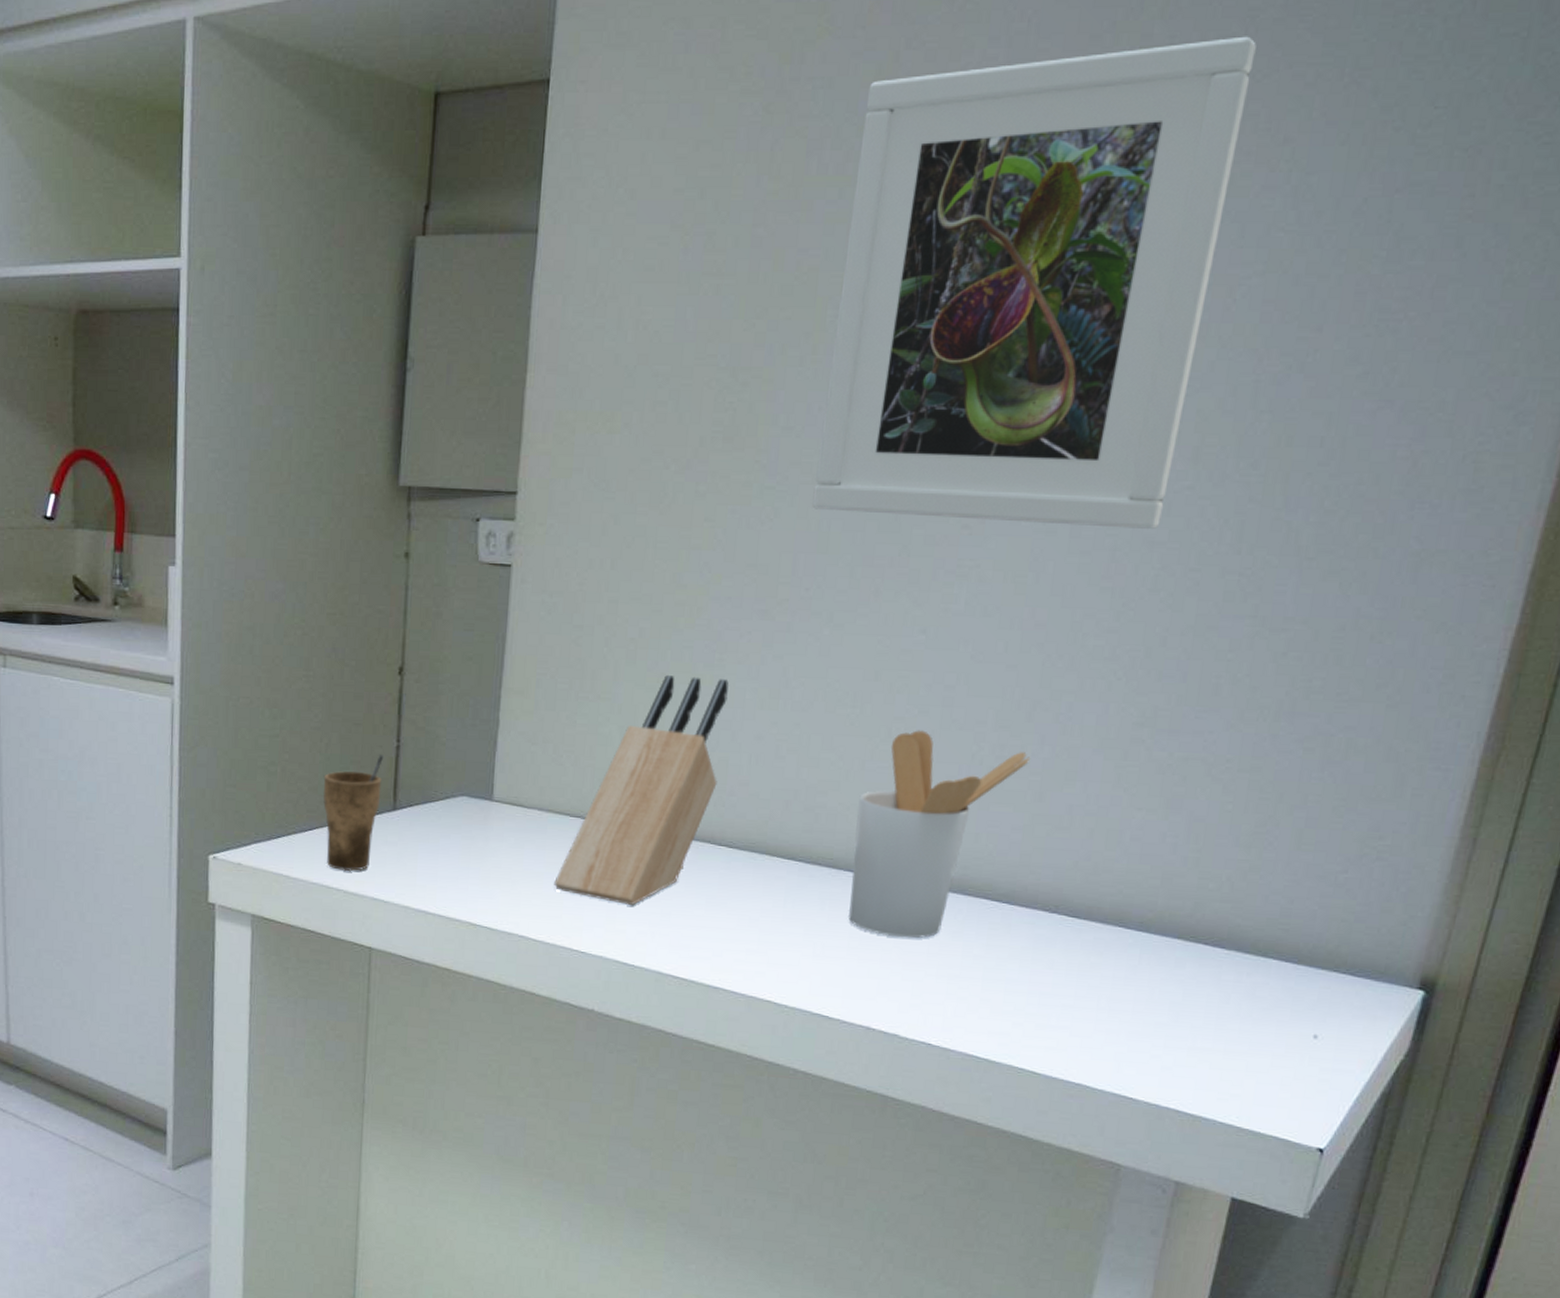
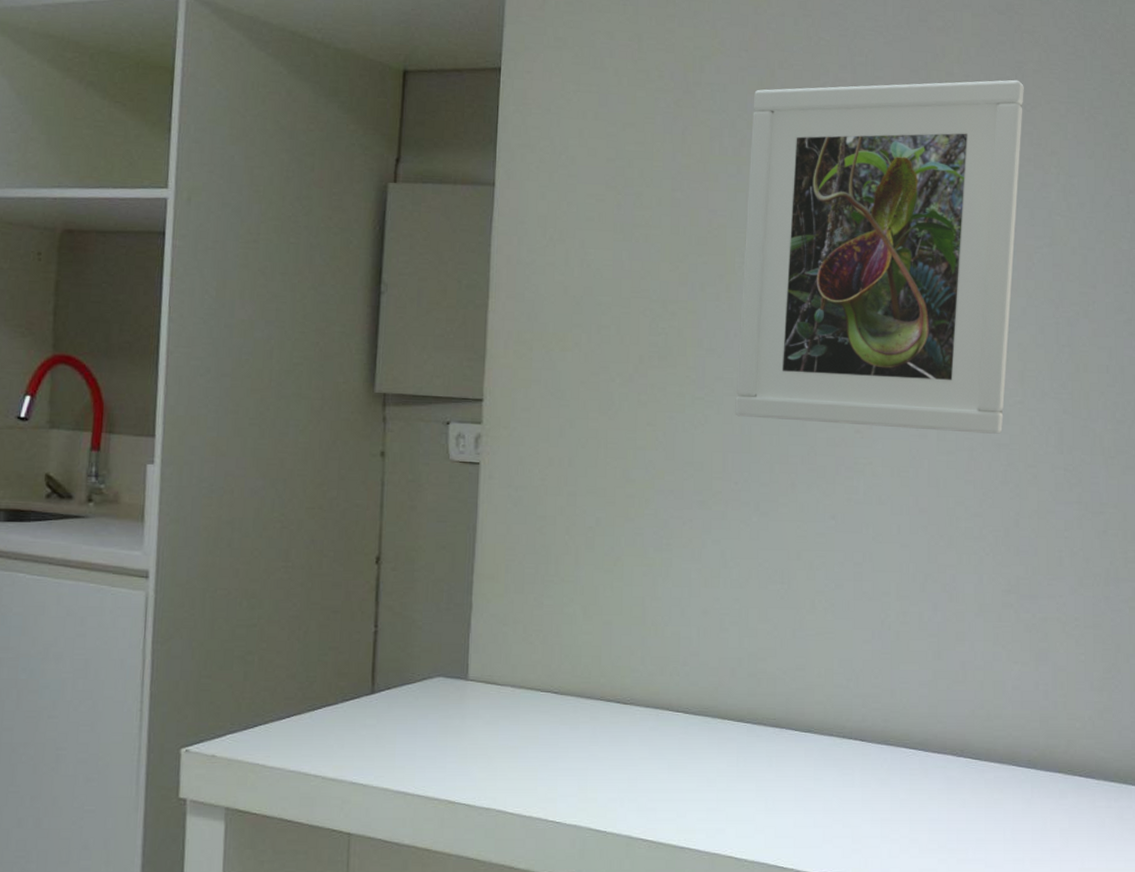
cup: present [323,755,384,872] -> none [301,640,362,757]
knife block: present [554,675,729,905] -> none [528,559,676,773]
utensil holder: present [847,730,1031,939] -> none [792,601,928,788]

